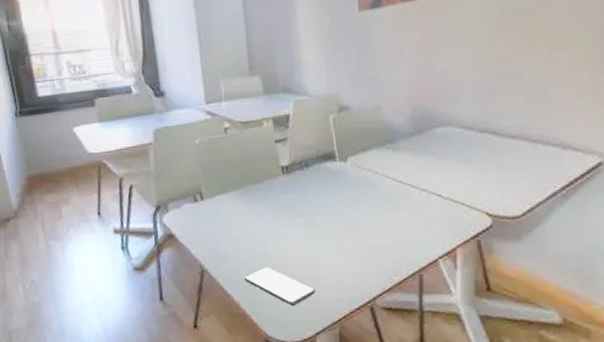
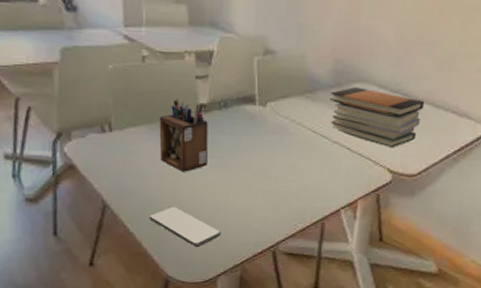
desk organizer: none [245,162,295,233] -> present [159,98,208,172]
book stack: none [411,131,519,191] -> present [329,87,425,149]

